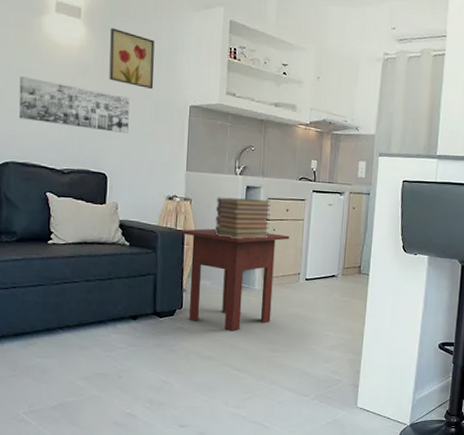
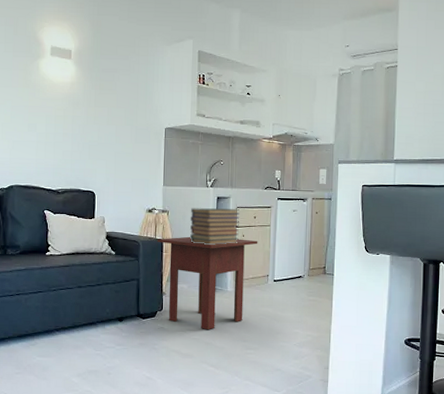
wall art: present [18,76,130,134] -> none [21,112,113,156]
wall art: present [109,27,155,90] -> none [95,65,134,116]

